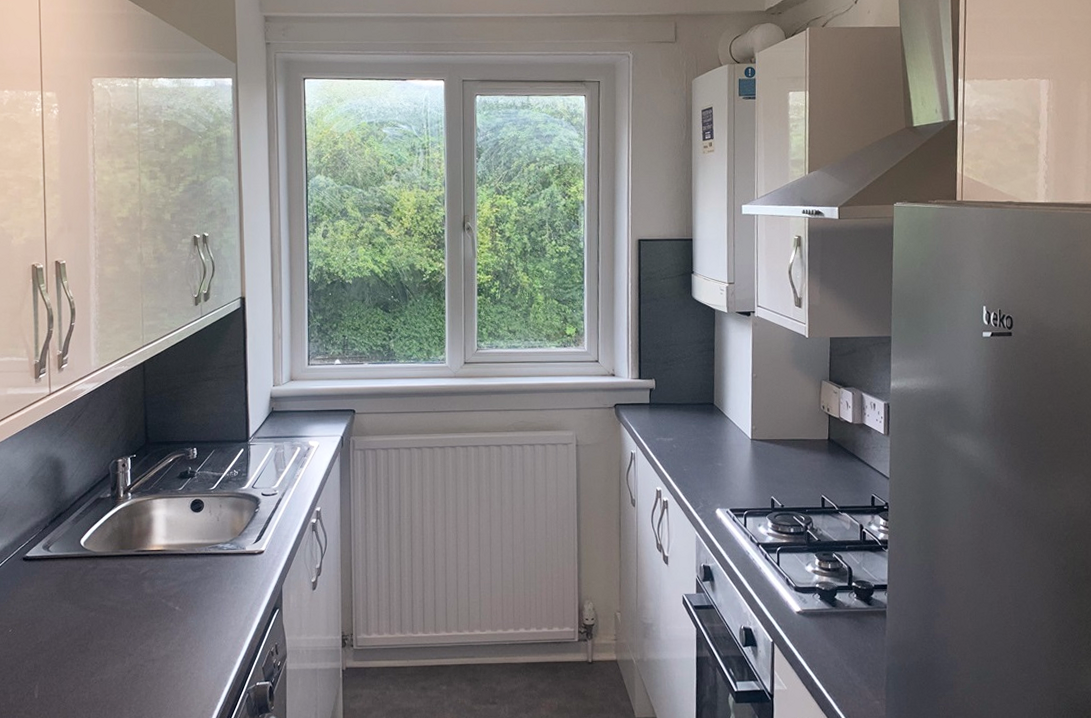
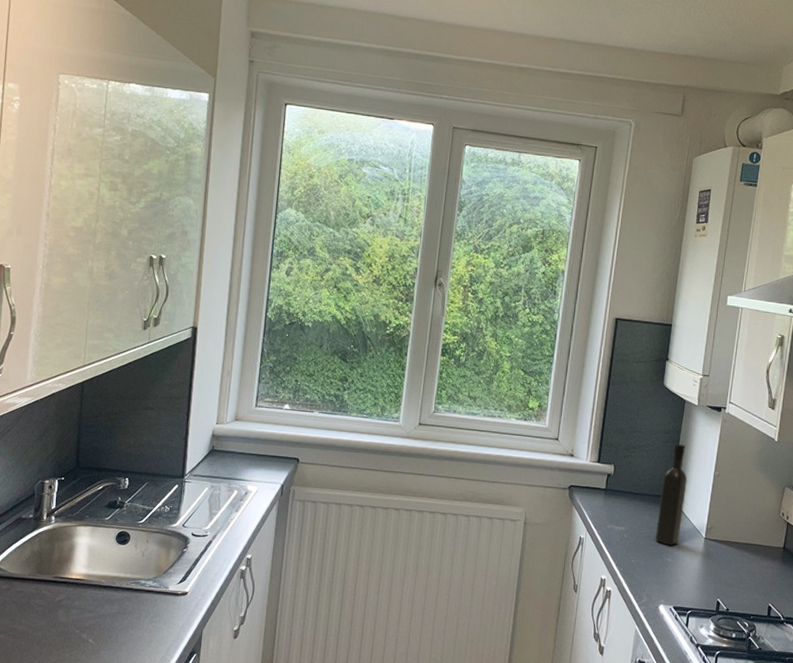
wine bottle: none [703,352,727,450] -> present [655,444,688,546]

